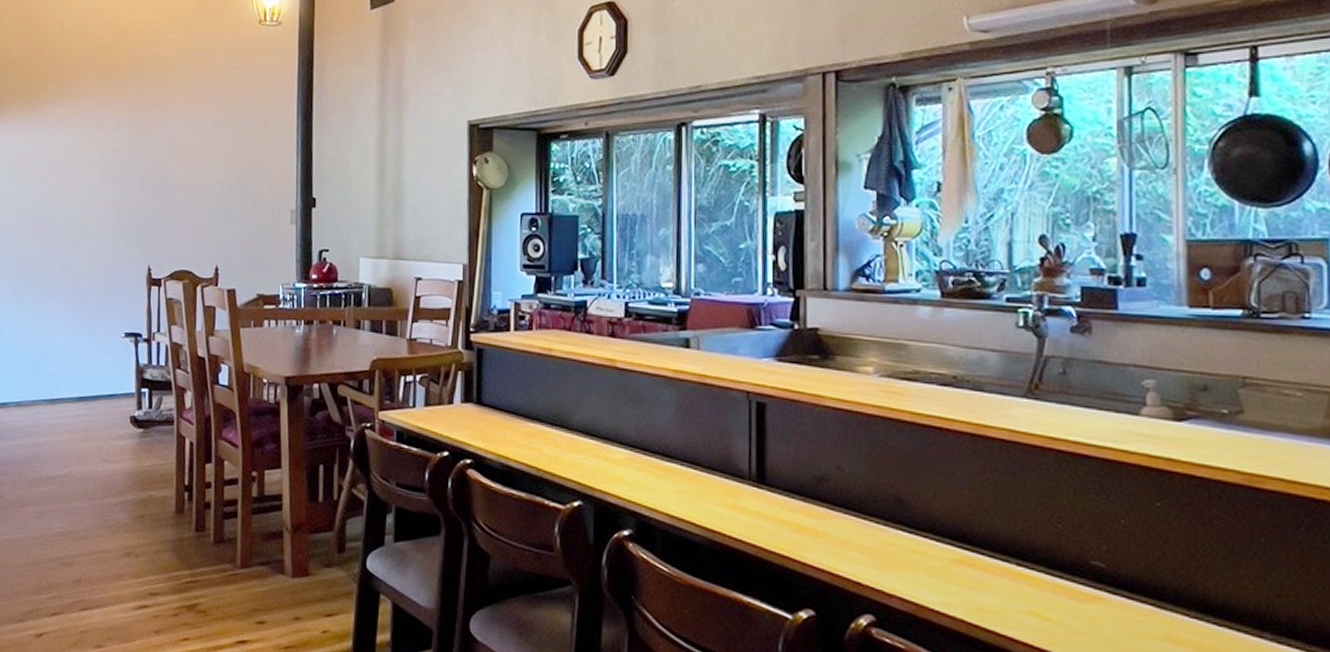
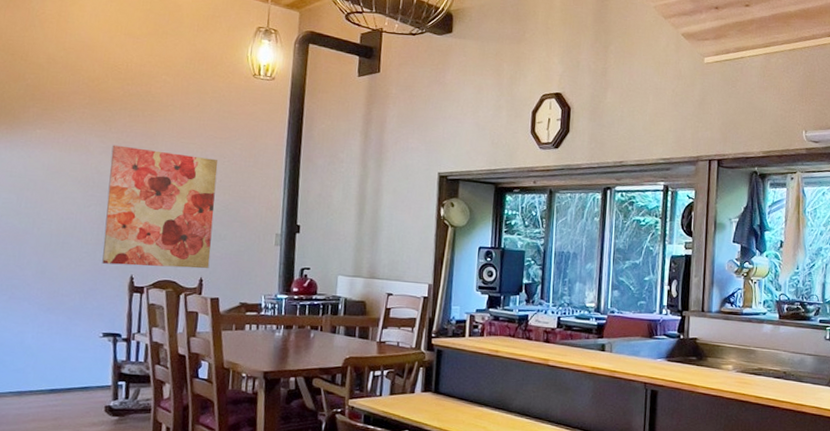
wall art: none [121,118,228,255] -> present [102,145,218,269]

